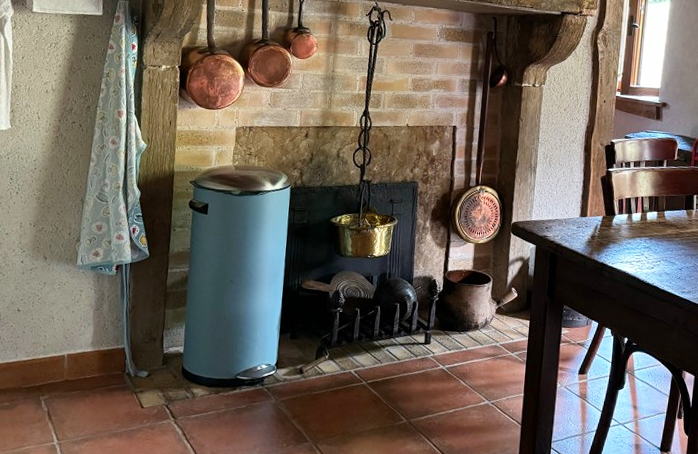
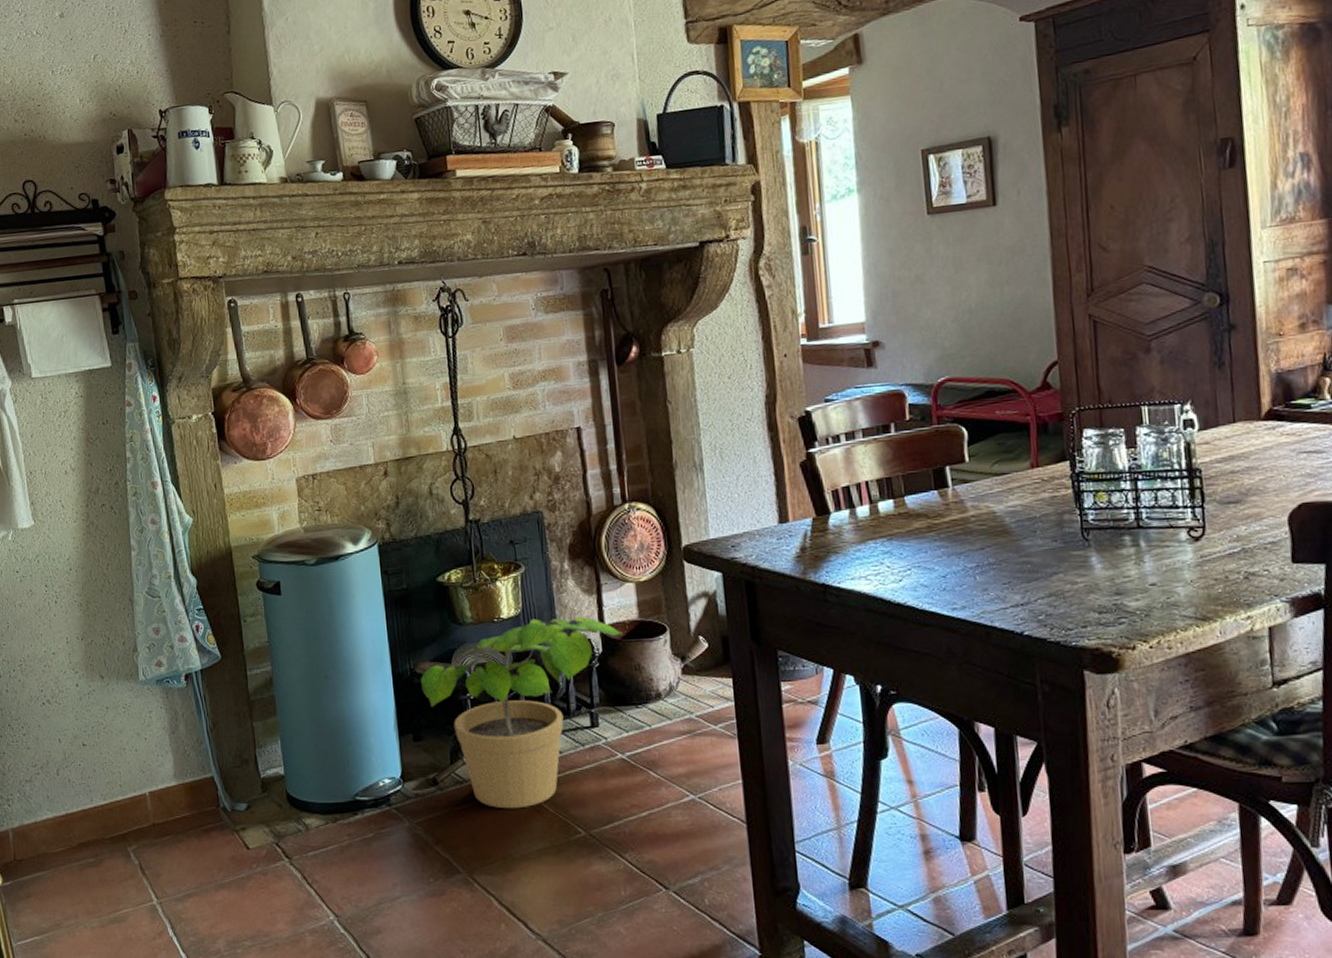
potted plant: none [304,259,459,398] -> present [421,617,623,809]

